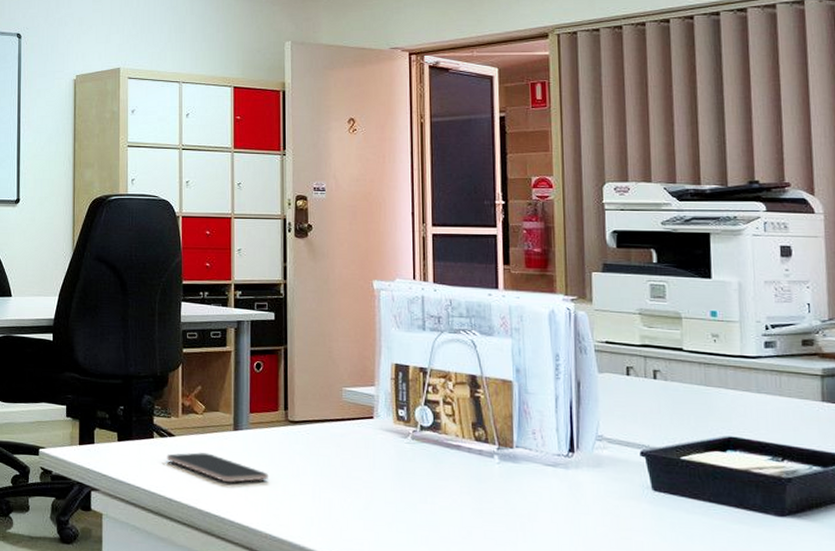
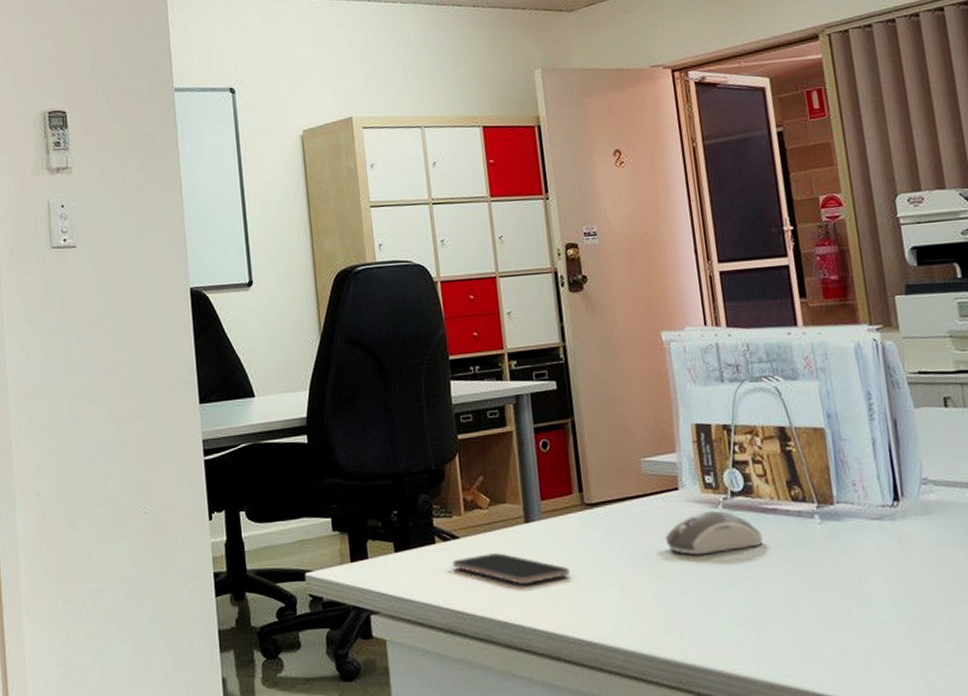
computer mouse: none [357,440,444,477] -> present [665,511,763,555]

